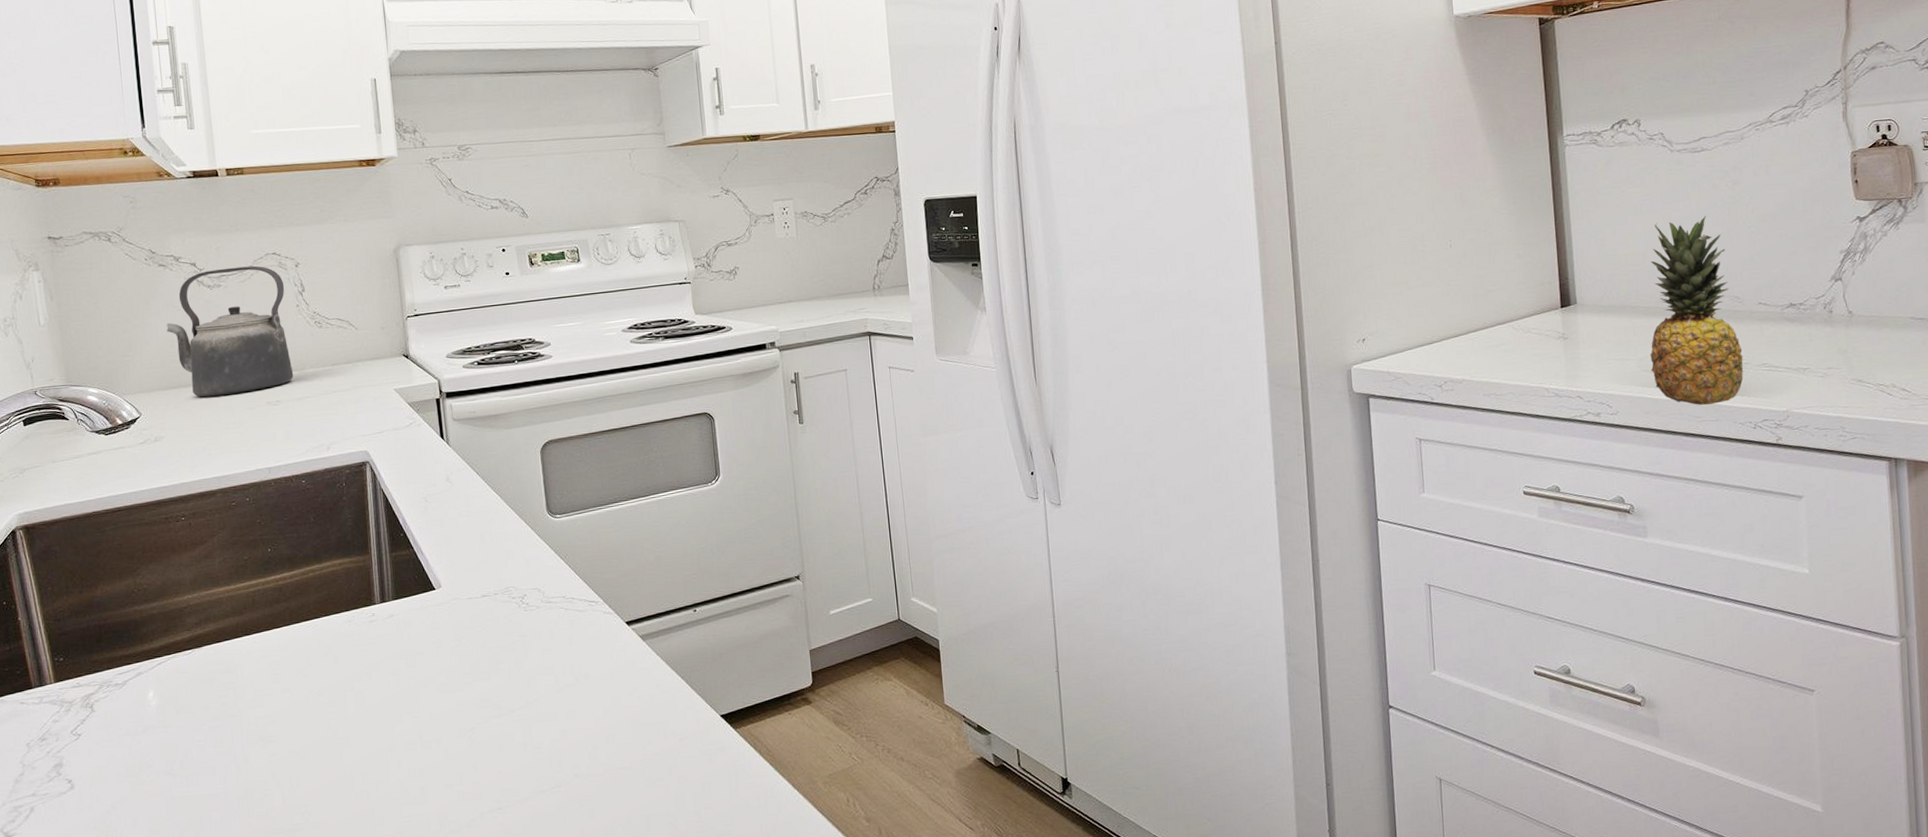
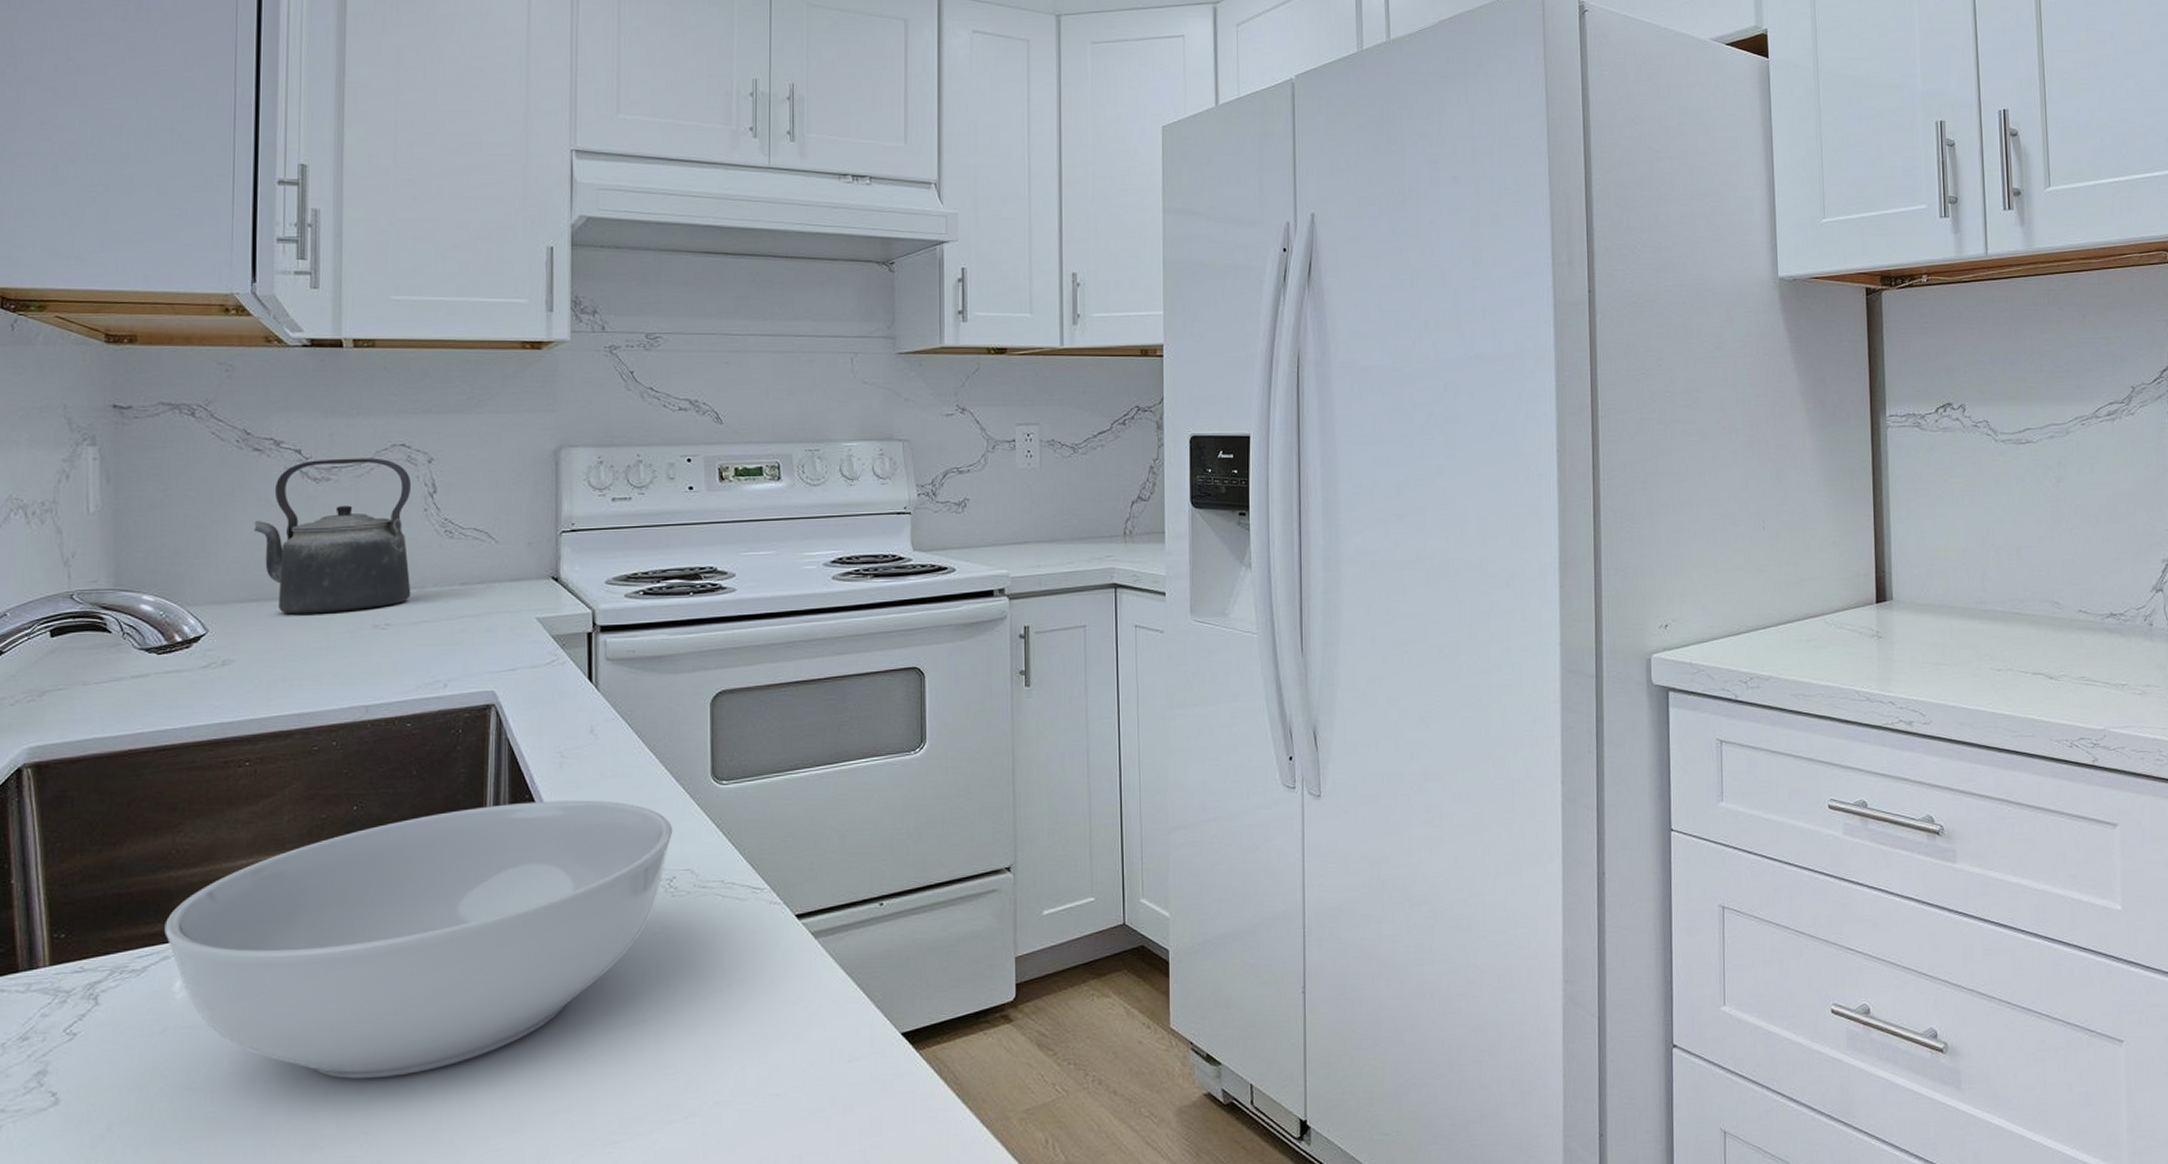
bowl: none [136,535,520,764] -> present [164,800,672,1079]
fruit: present [1649,216,1744,405] -> none [1965,513,2061,718]

